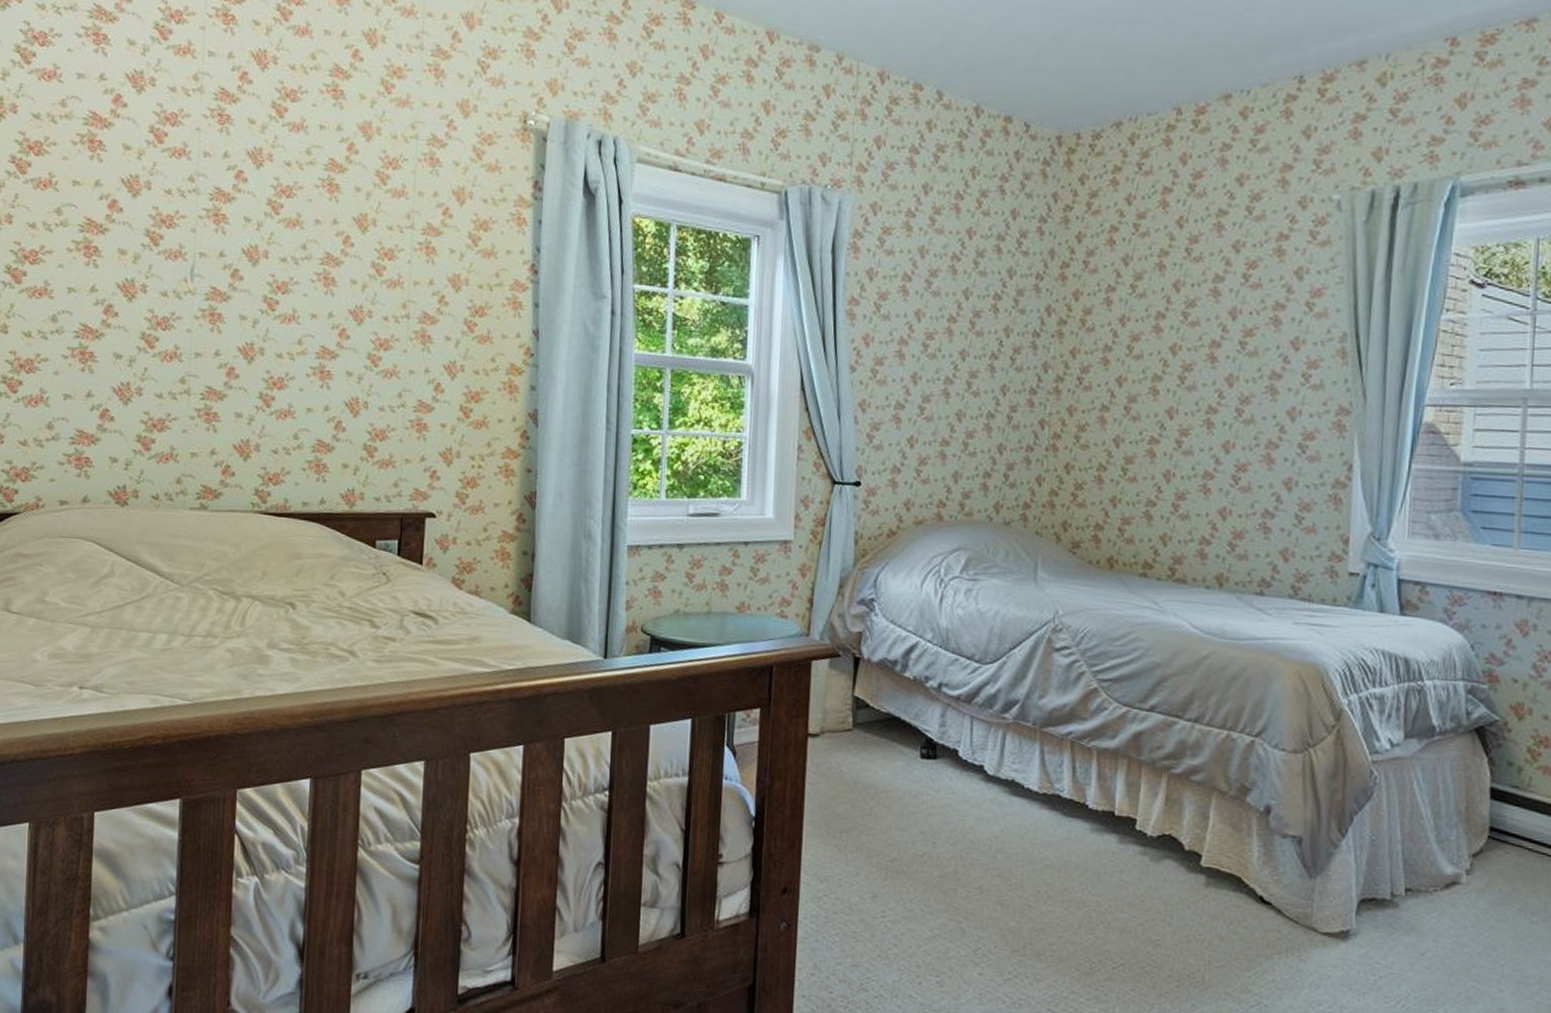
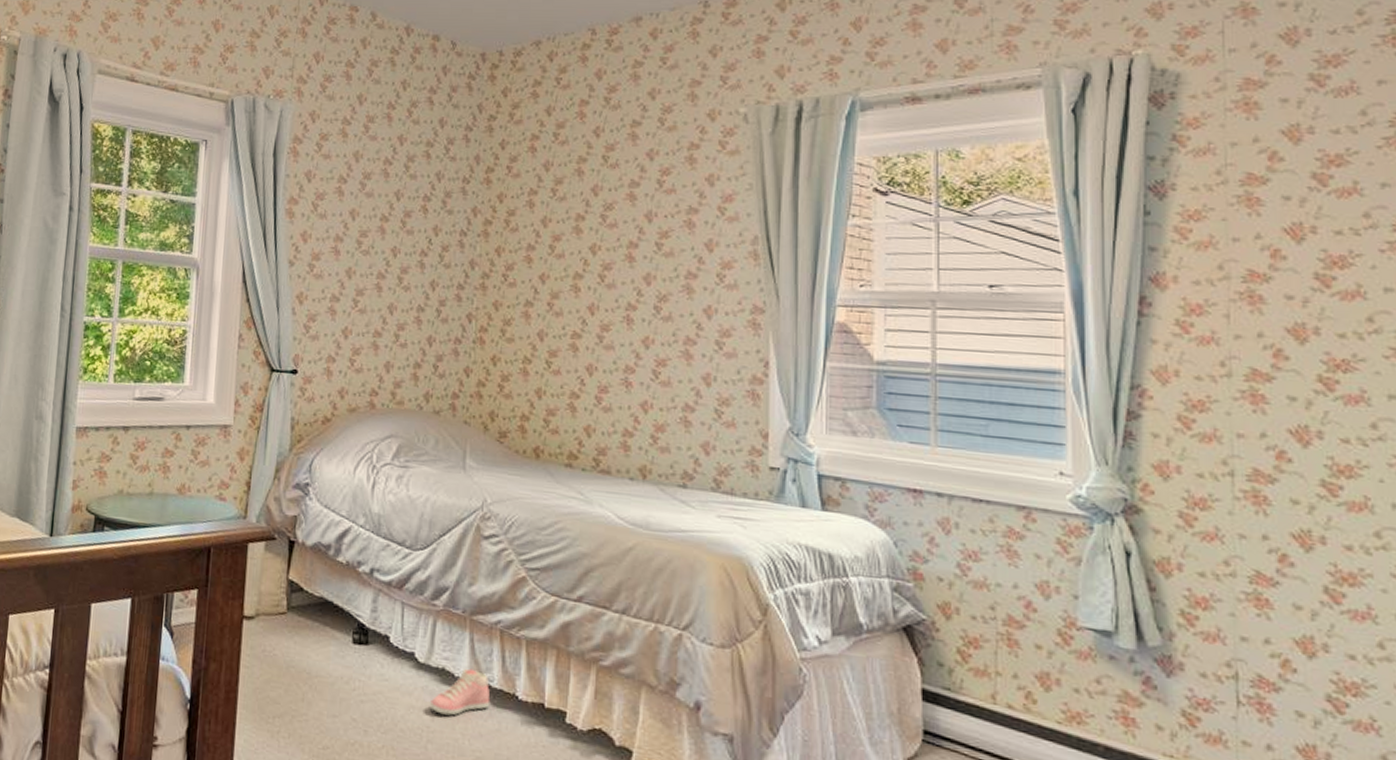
sneaker: none [1000,779,1060,826] -> present [430,668,491,716]

